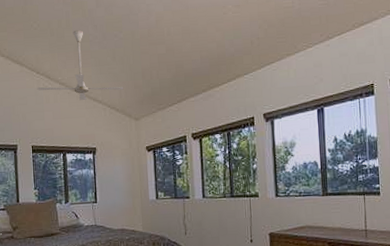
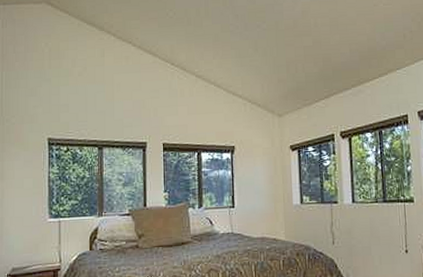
ceiling fan: present [37,30,124,100] -> none [170,20,266,94]

